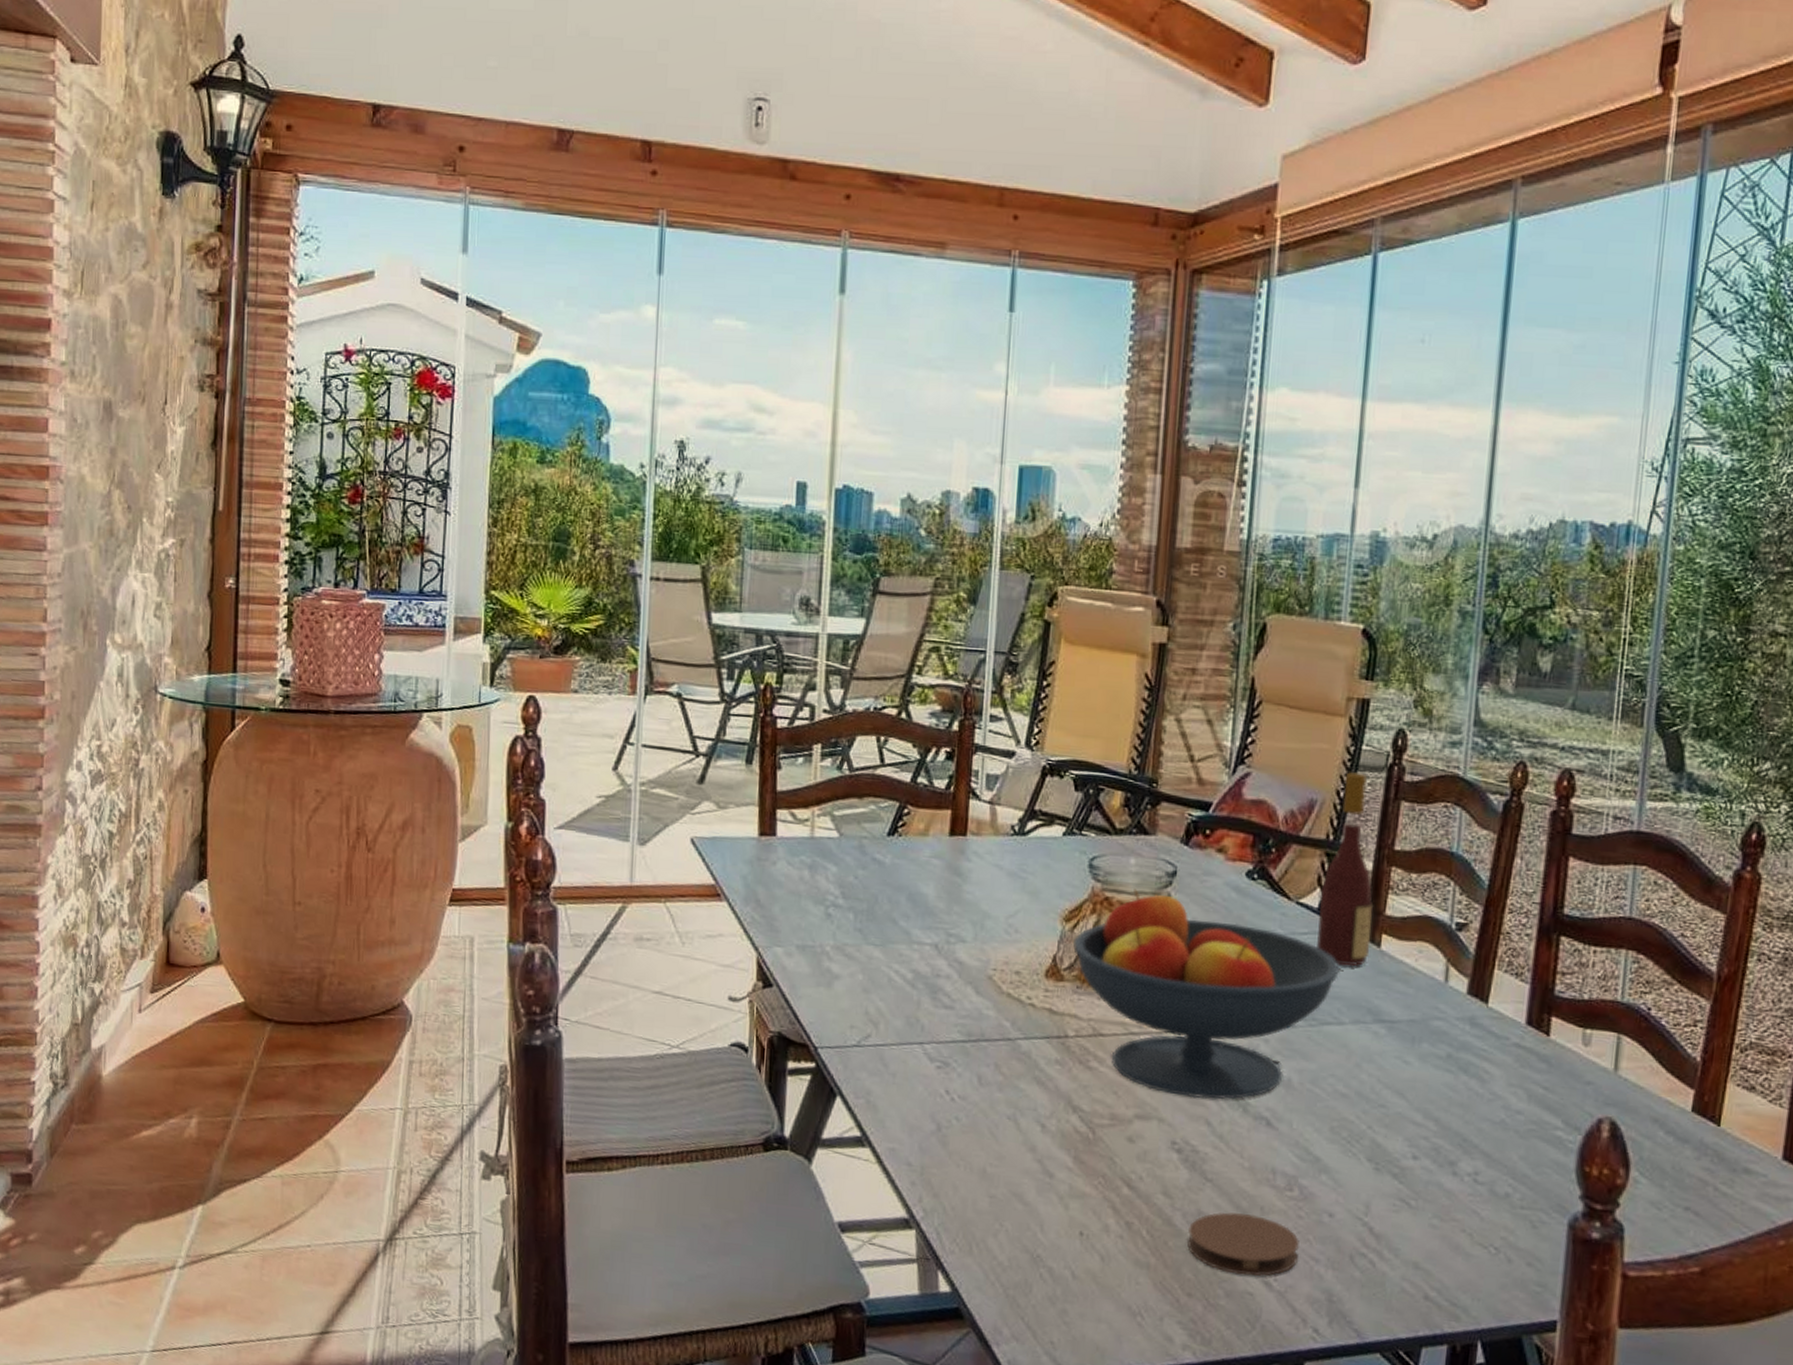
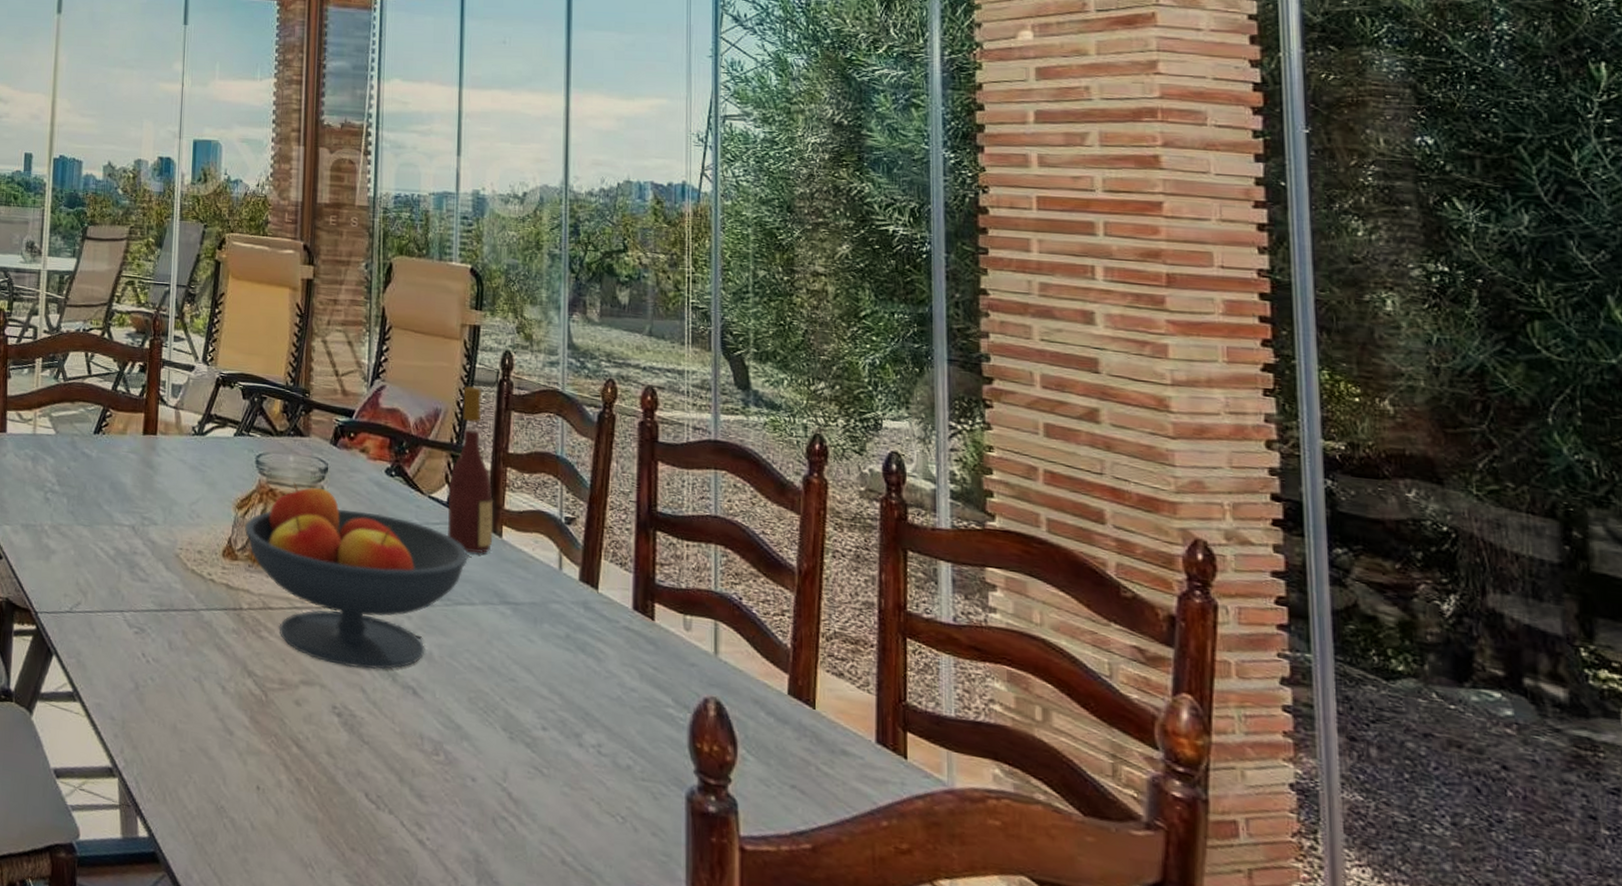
coaster: present [1187,1212,1299,1276] -> none [350,773,447,835]

